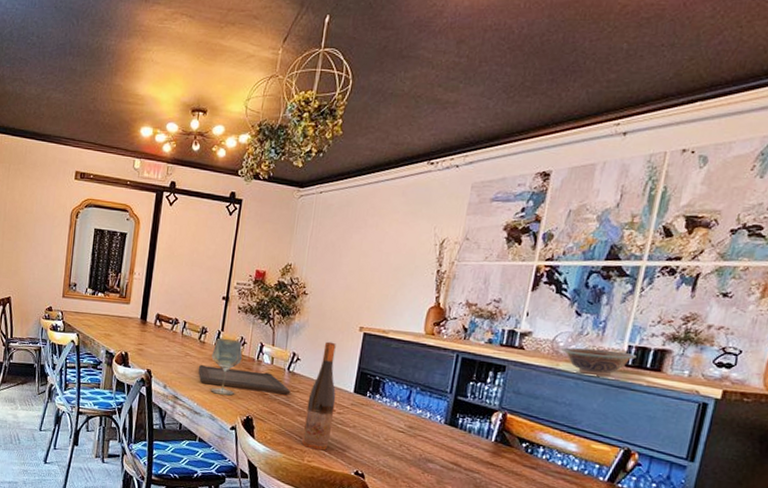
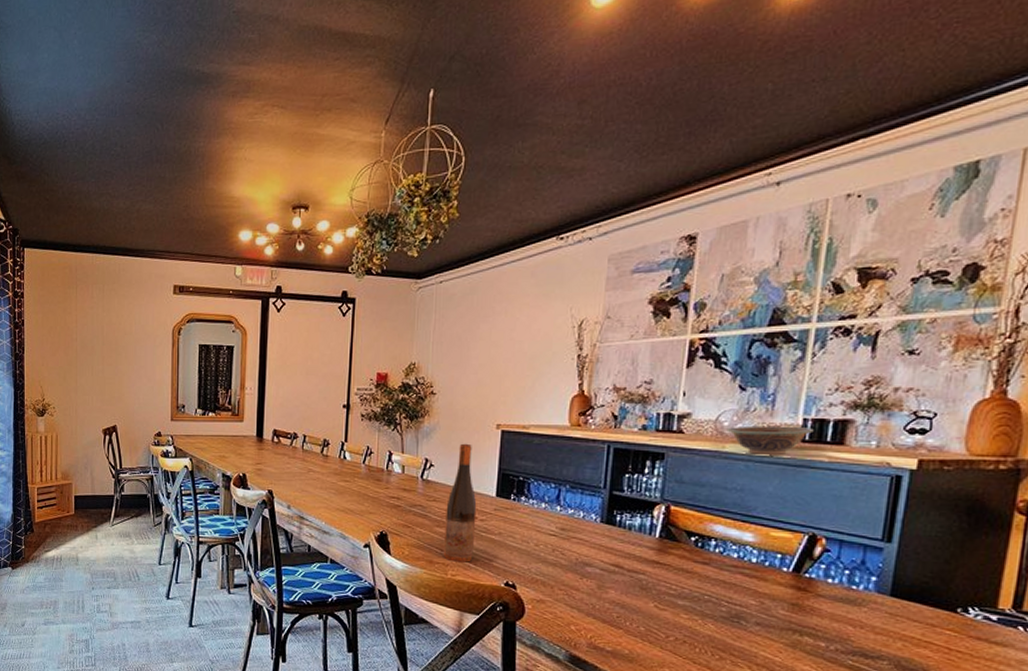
serving tray: present [198,365,291,395] -> none [323,481,426,505]
wine glass: present [210,338,242,396] -> none [337,449,370,511]

